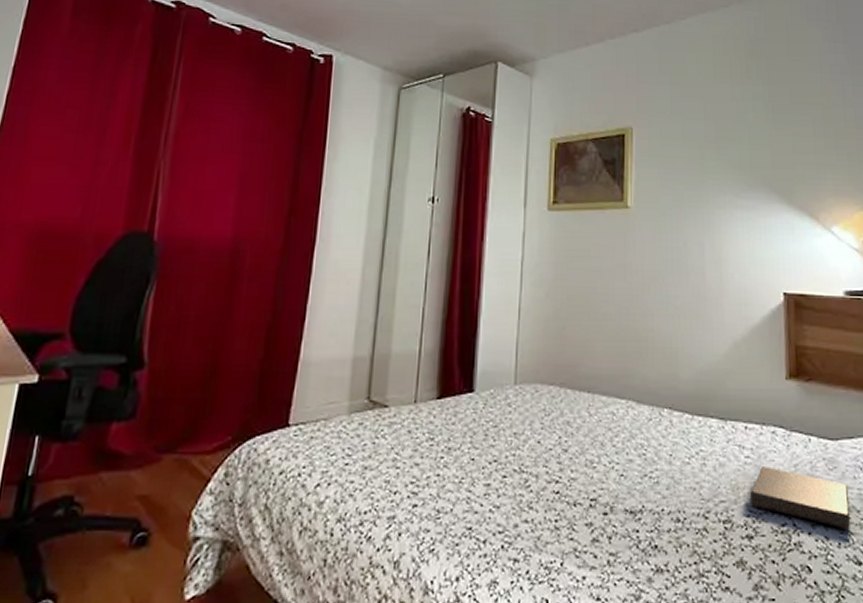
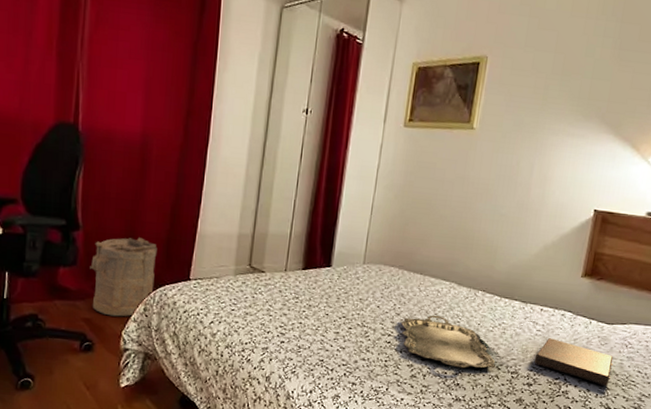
laundry hamper: none [152,372,247,489] -> present [90,237,158,317]
serving tray: none [571,447,701,522] -> present [401,315,495,369]

